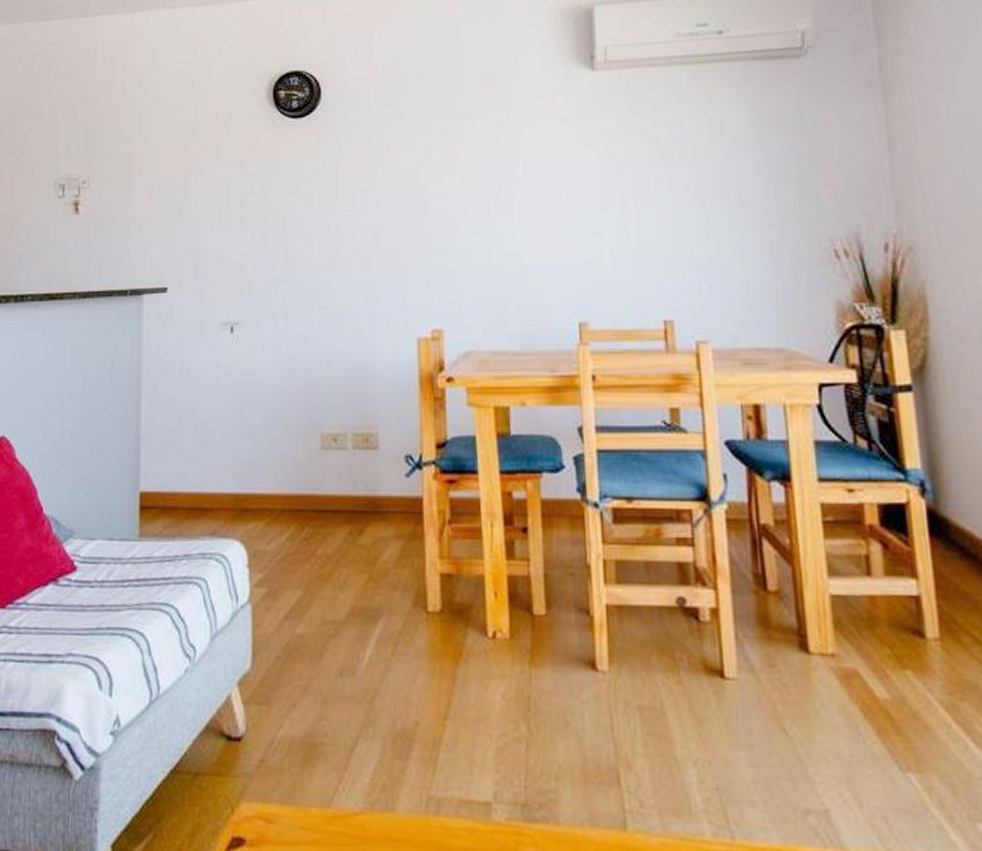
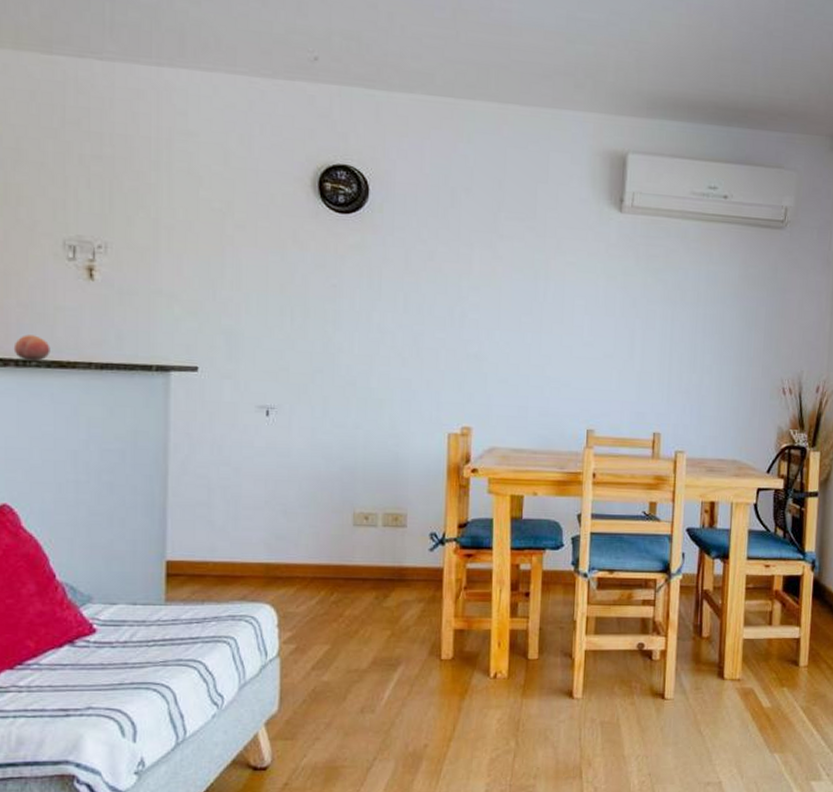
fruit: none [14,271,43,297] -> present [13,334,50,362]

